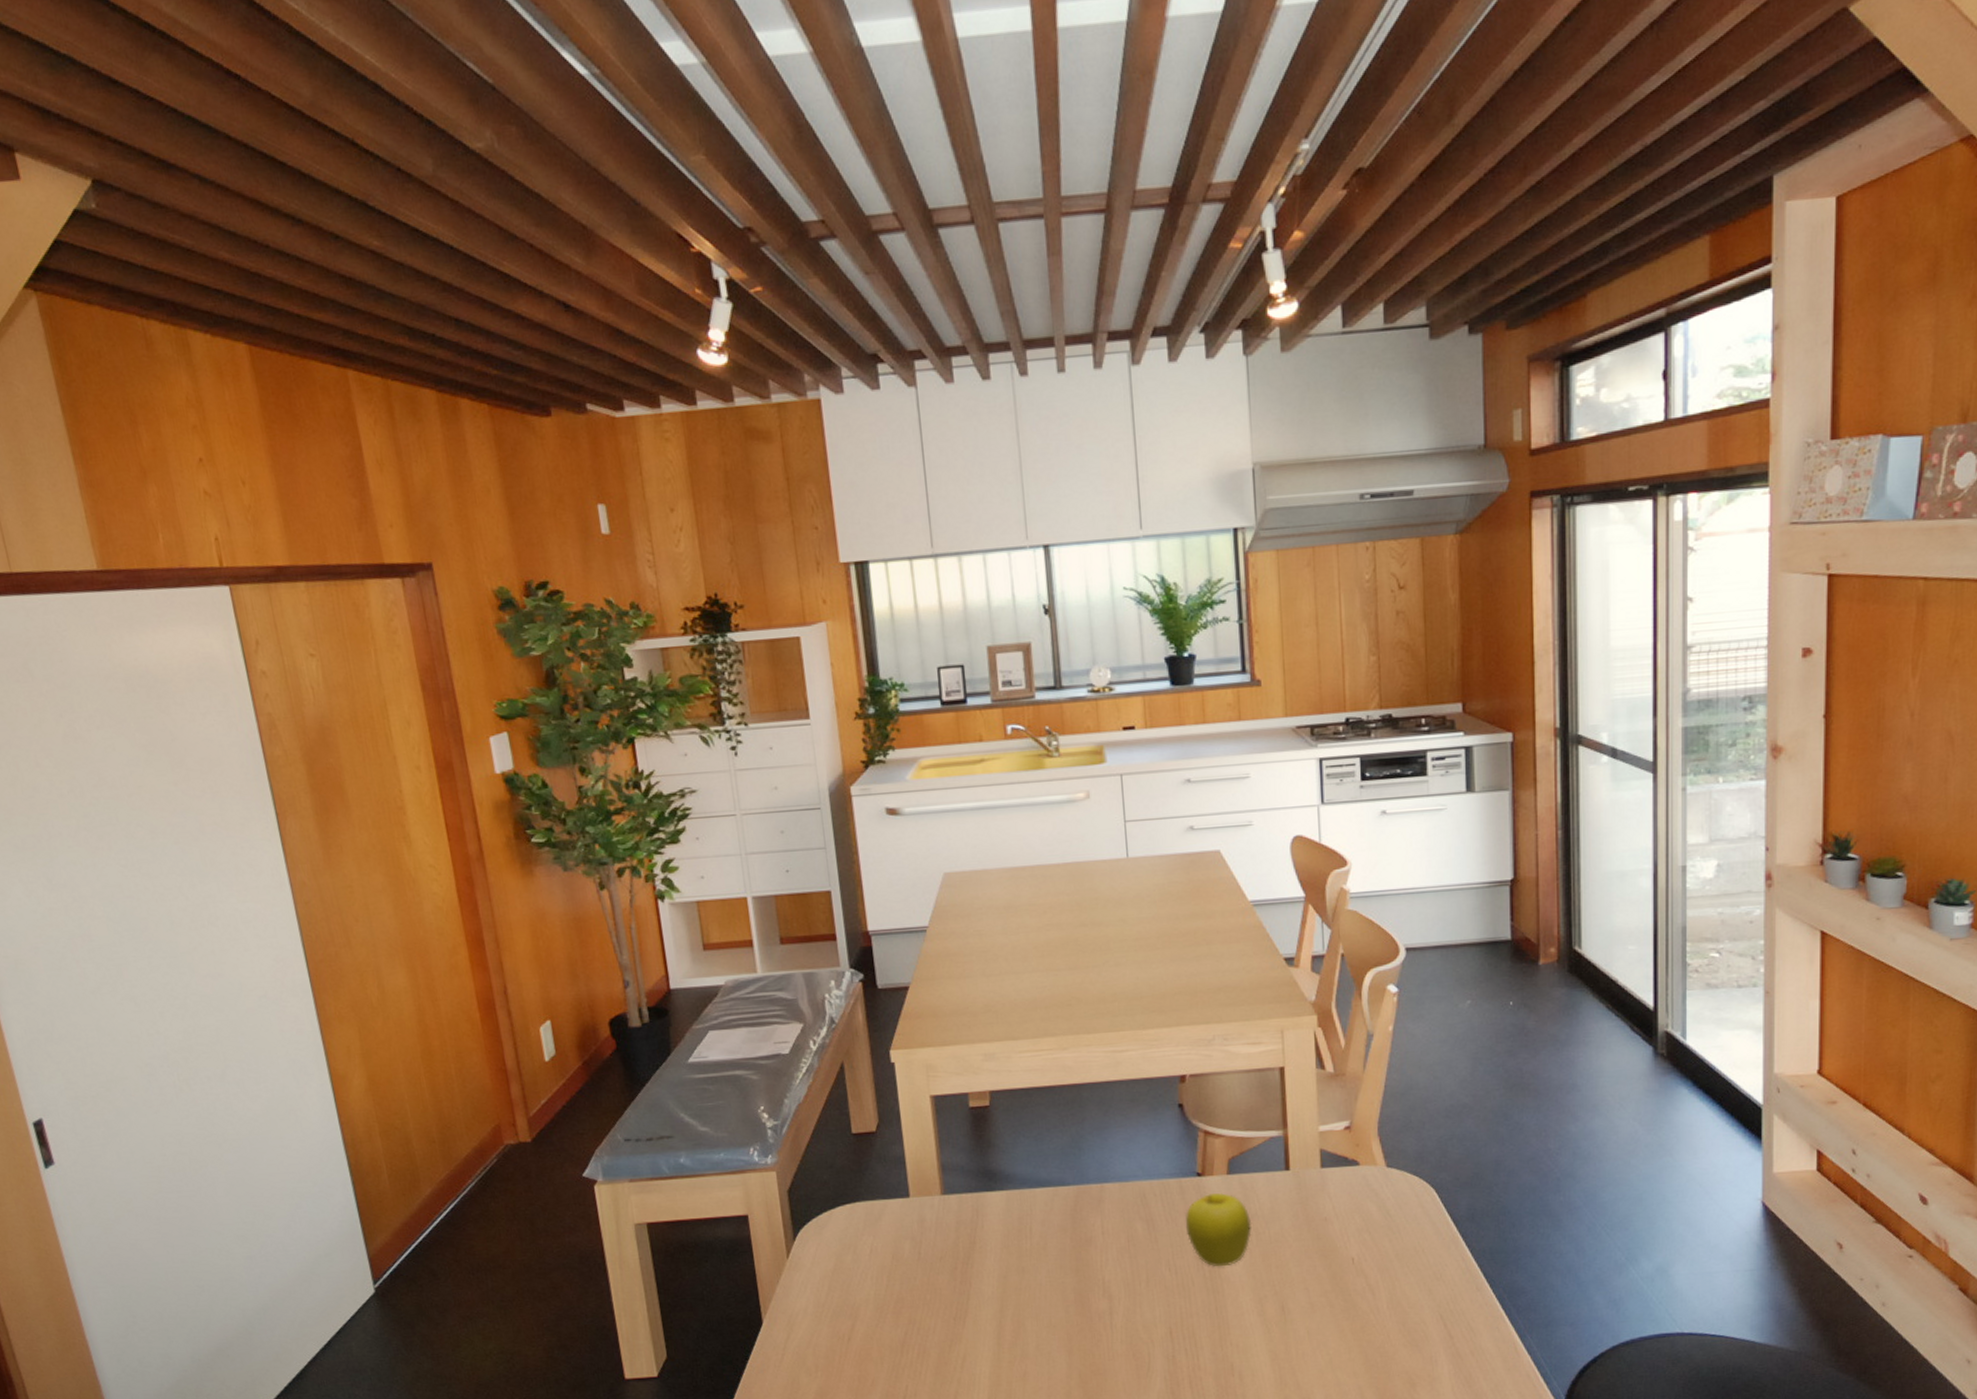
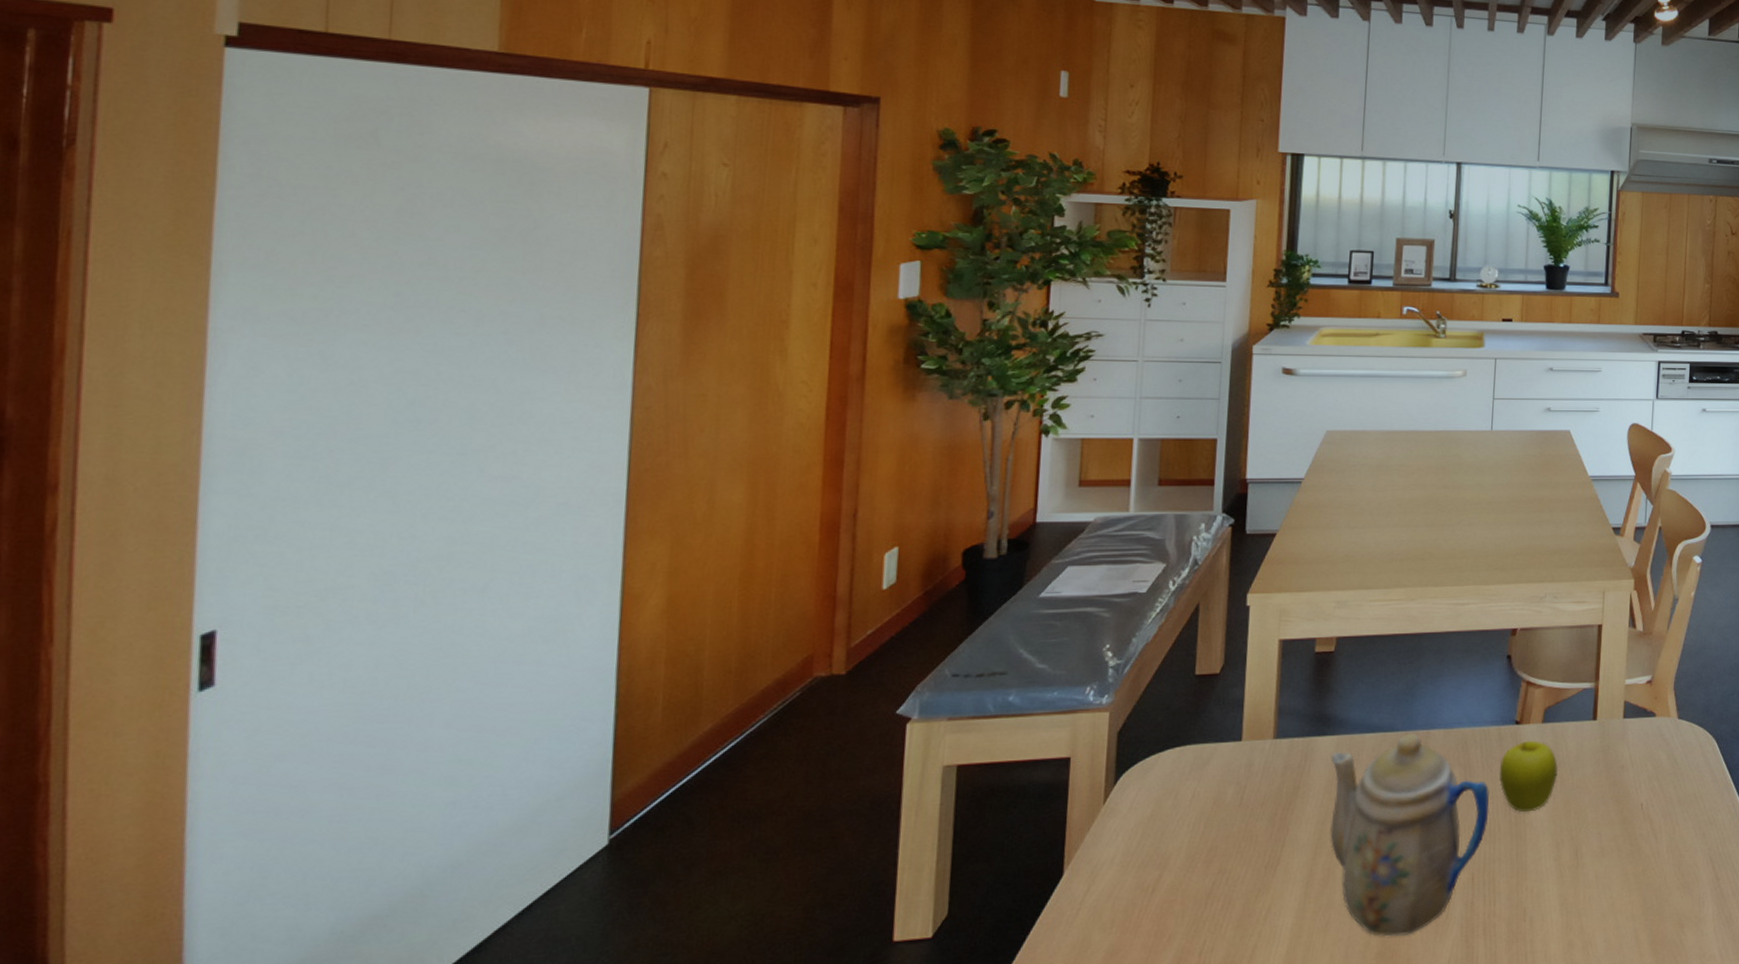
teapot: none [1002,1186,1180,1387] -> present [1330,732,1490,937]

